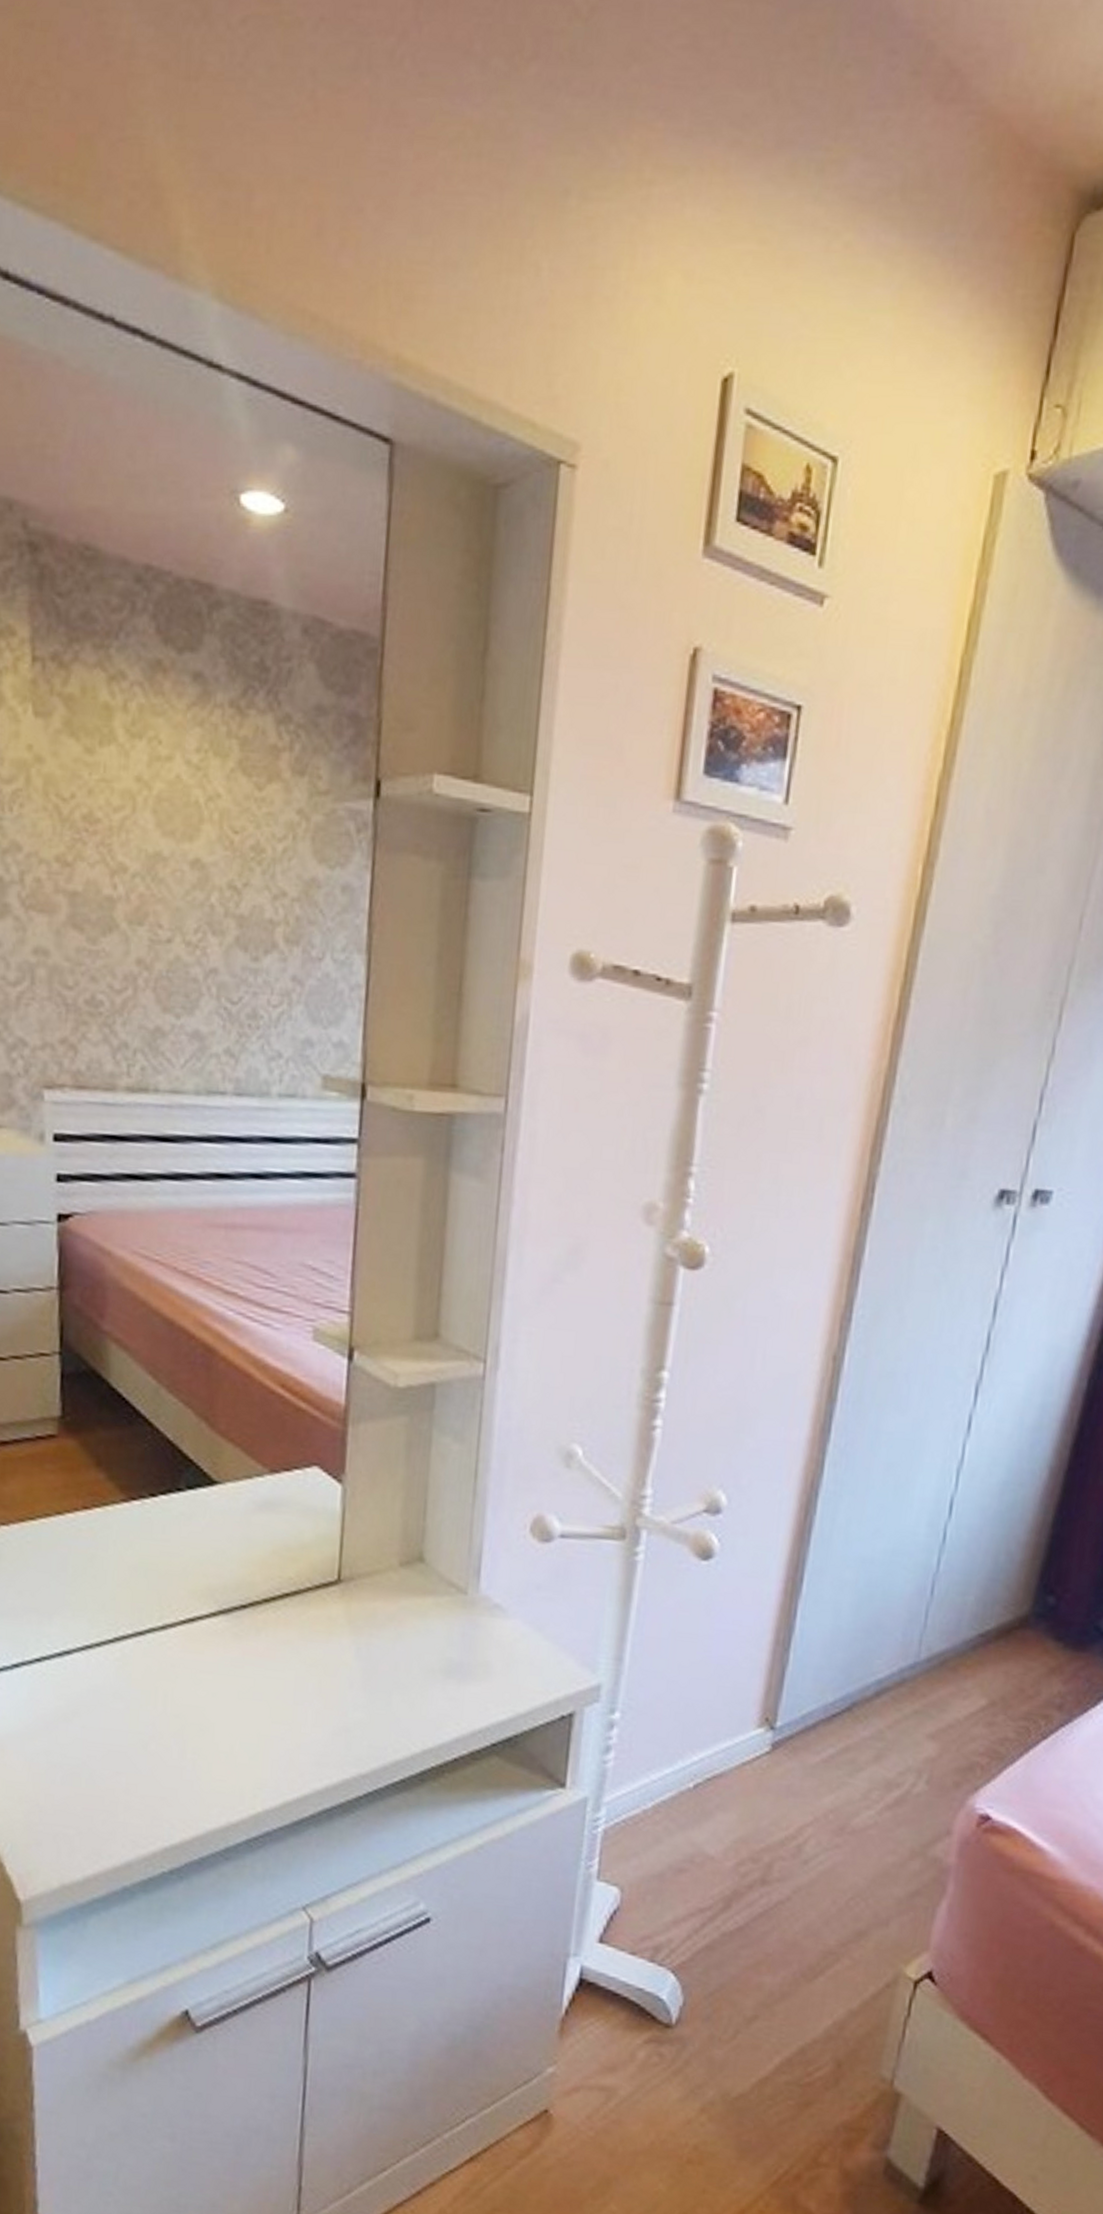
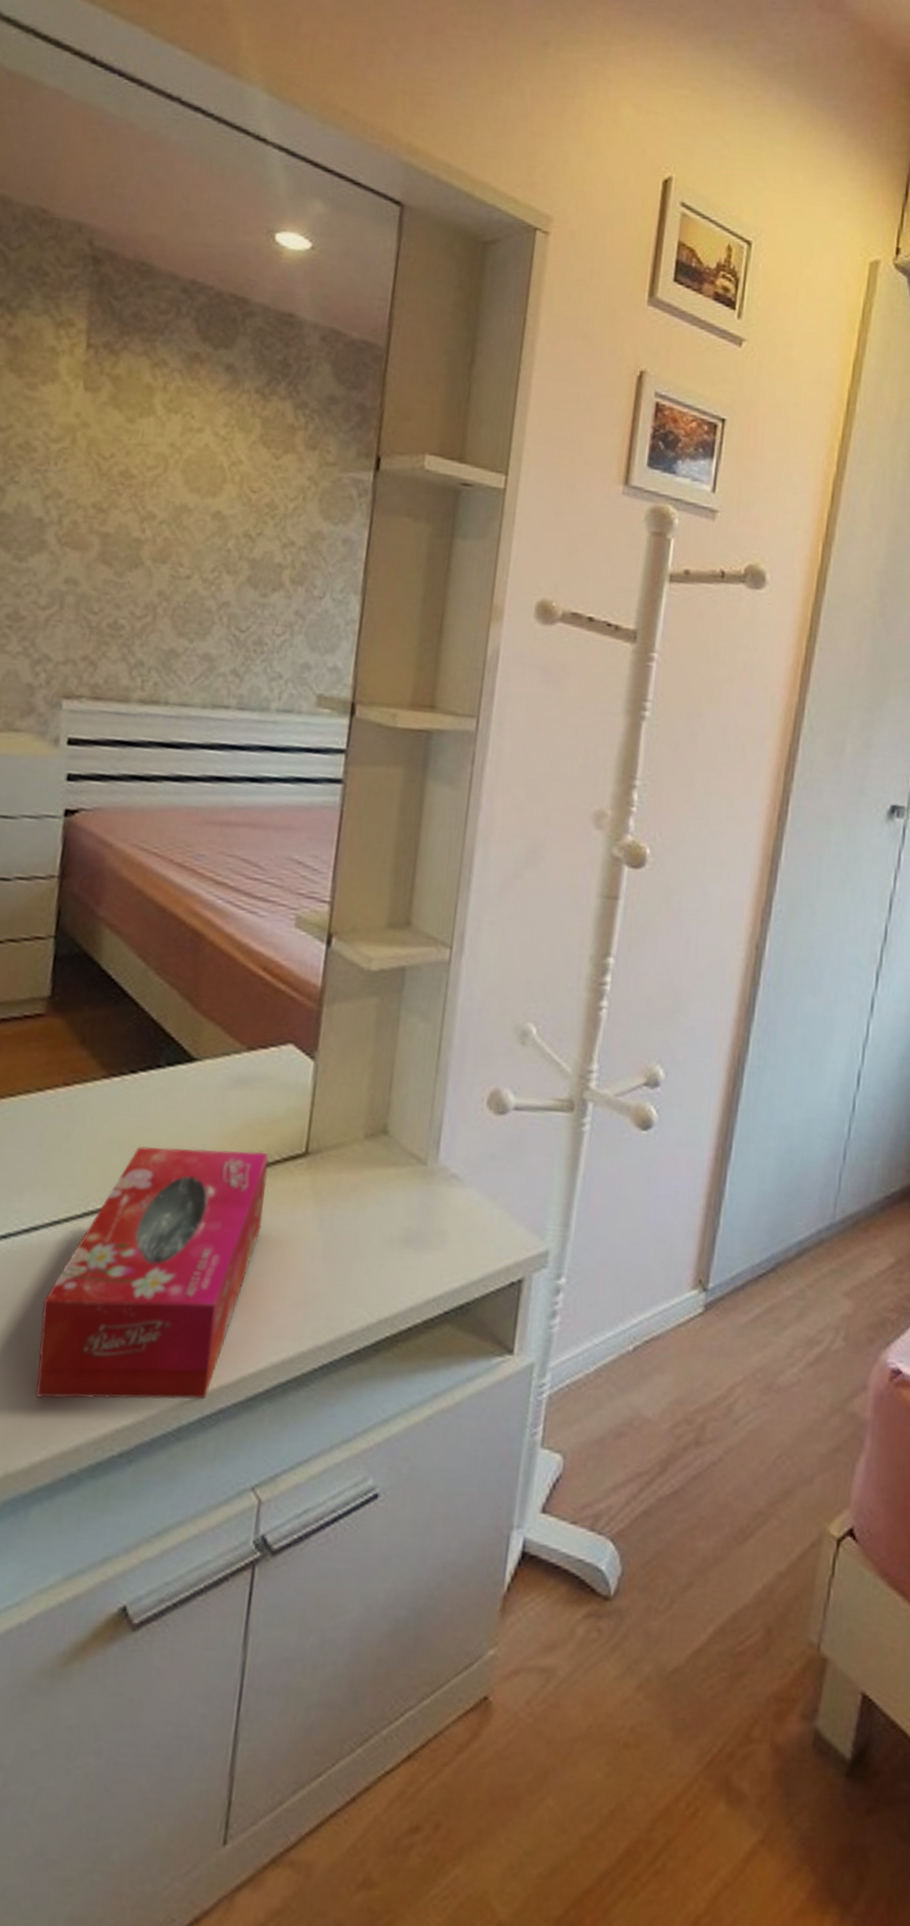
tissue box: none [82,1572,300,1822] -> present [35,1146,269,1400]

